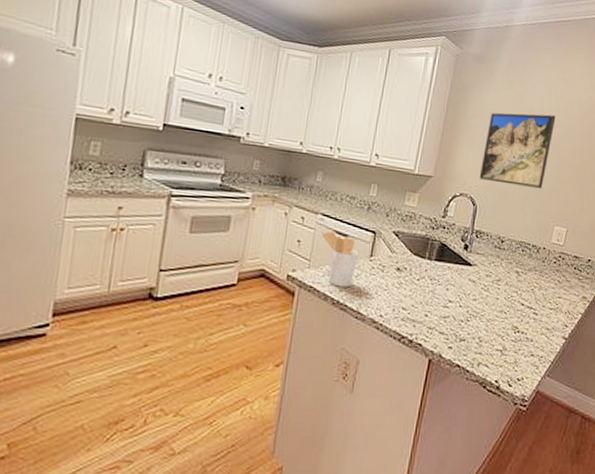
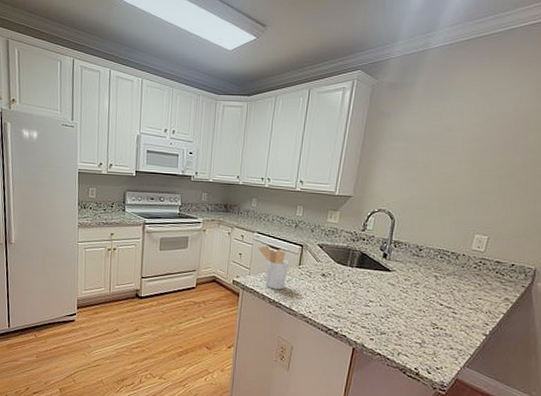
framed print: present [479,112,556,188] -> none [396,130,477,200]

